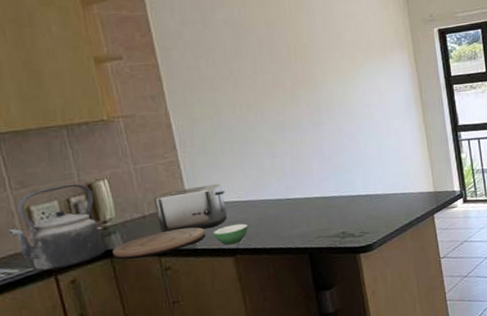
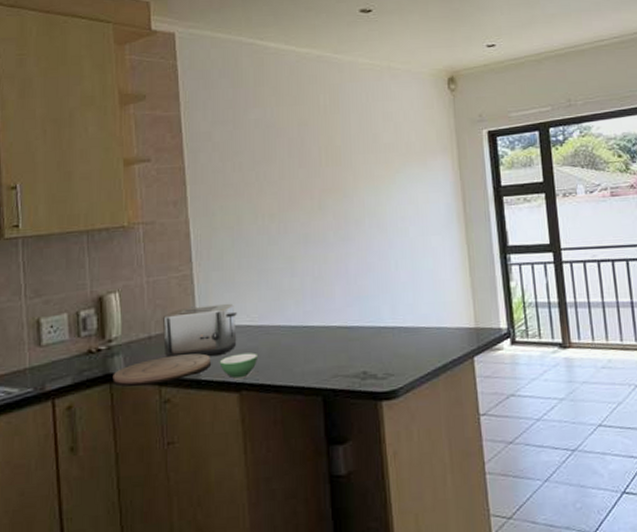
kettle: present [8,184,106,271] -> none [16,295,107,393]

